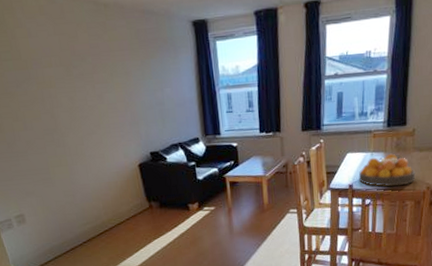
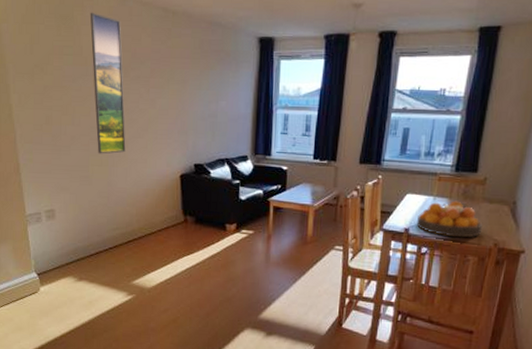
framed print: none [21,13,82,155] -> present [90,12,126,154]

